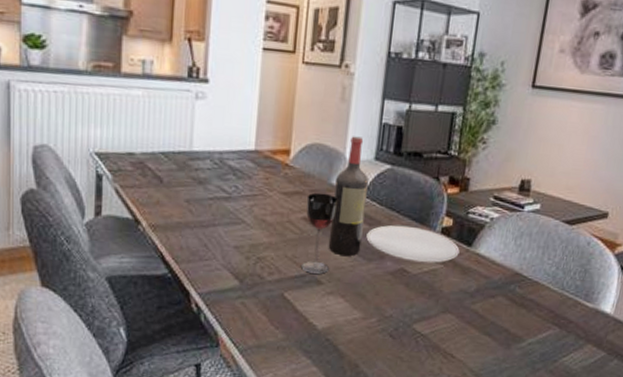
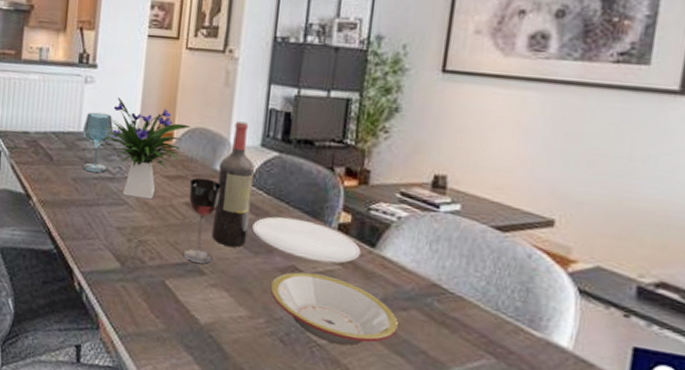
wine glass: none [194,130,229,193] -> present [82,112,114,173]
flower arrangement: none [216,114,309,217] -> present [101,98,192,200]
bowl: none [381,273,488,333] -> present [270,271,398,346]

